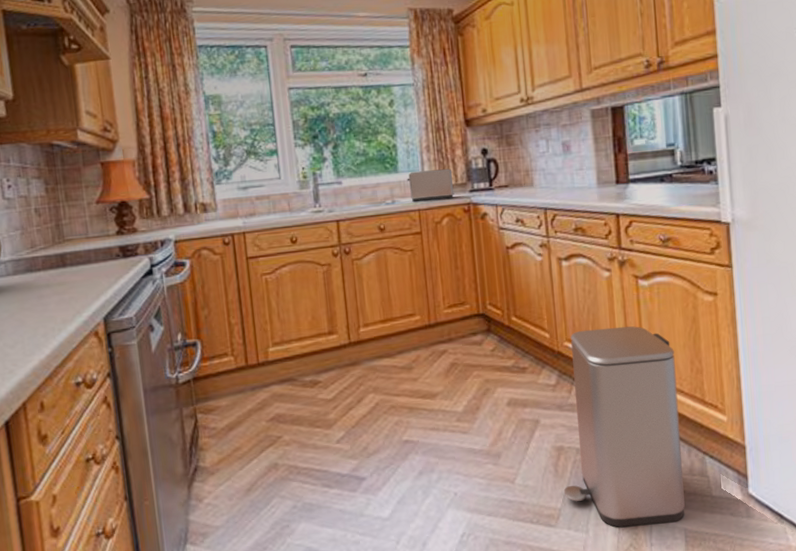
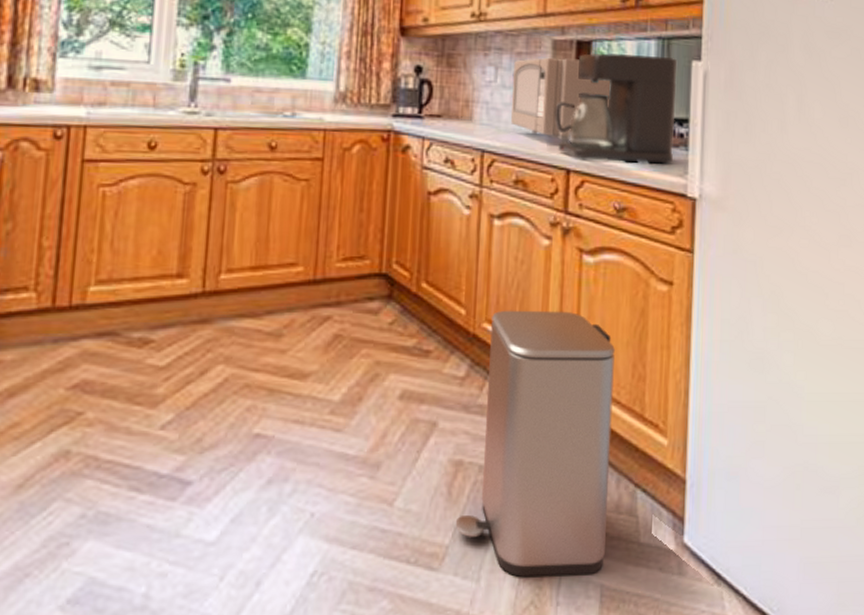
toaster: present [407,168,455,203] -> none [315,80,374,122]
microwave: none [561,122,645,193] -> present [511,57,611,143]
coffee maker: none [600,108,706,205] -> present [555,53,678,164]

